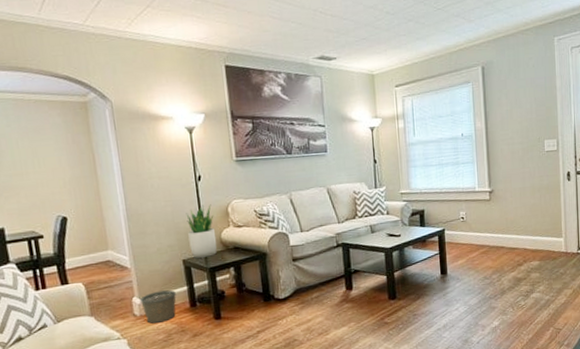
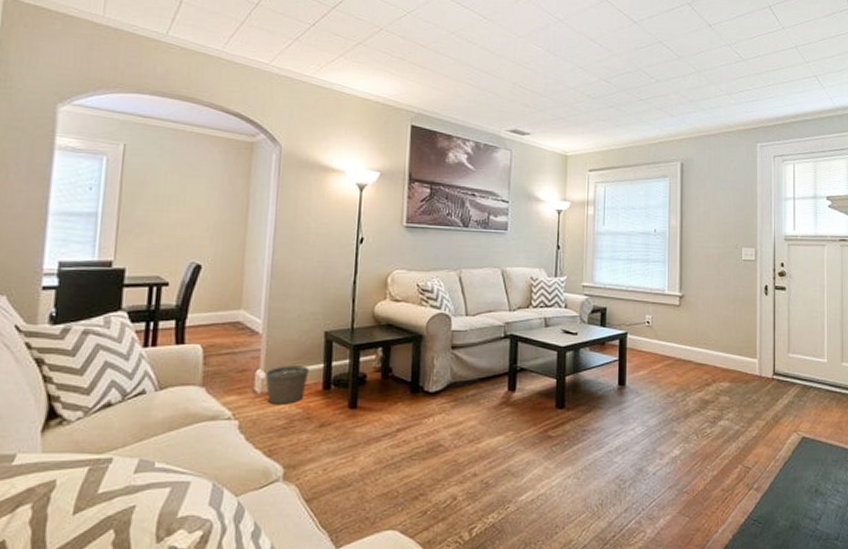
planter: present [186,204,218,258] -> none [335,271,370,332]

